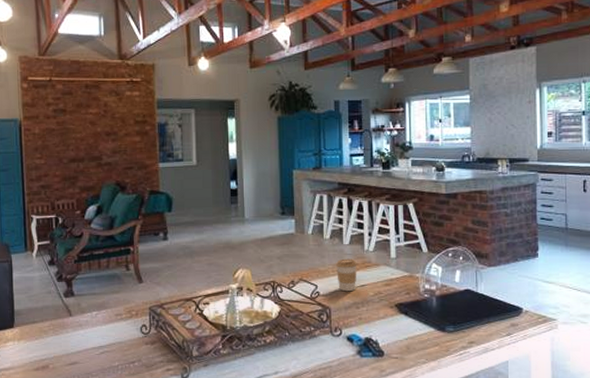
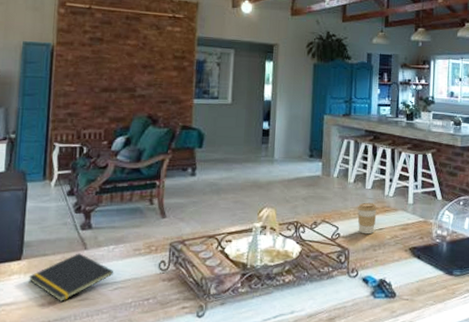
notepad: none [22,319,99,366] -> present [29,253,114,301]

